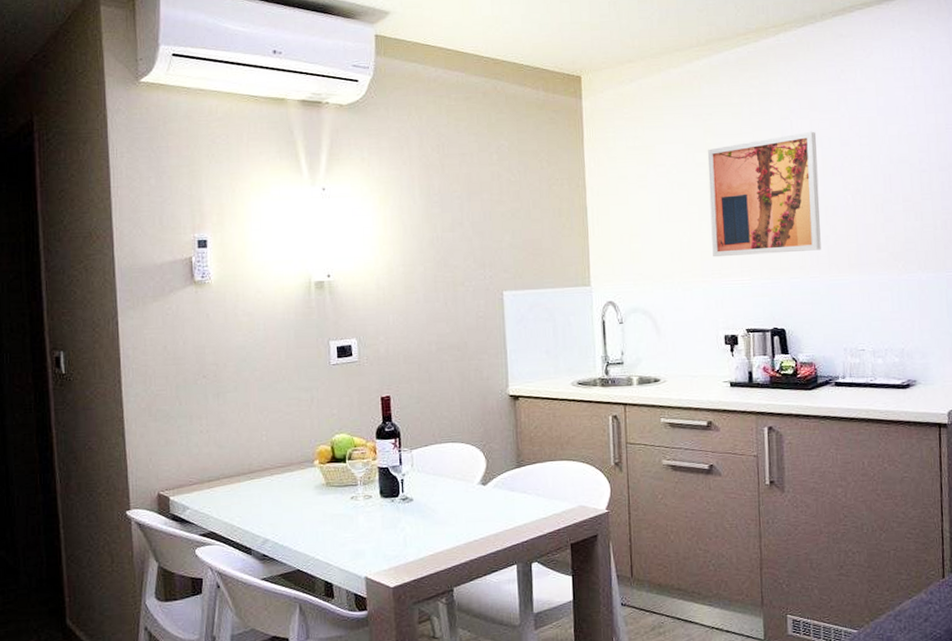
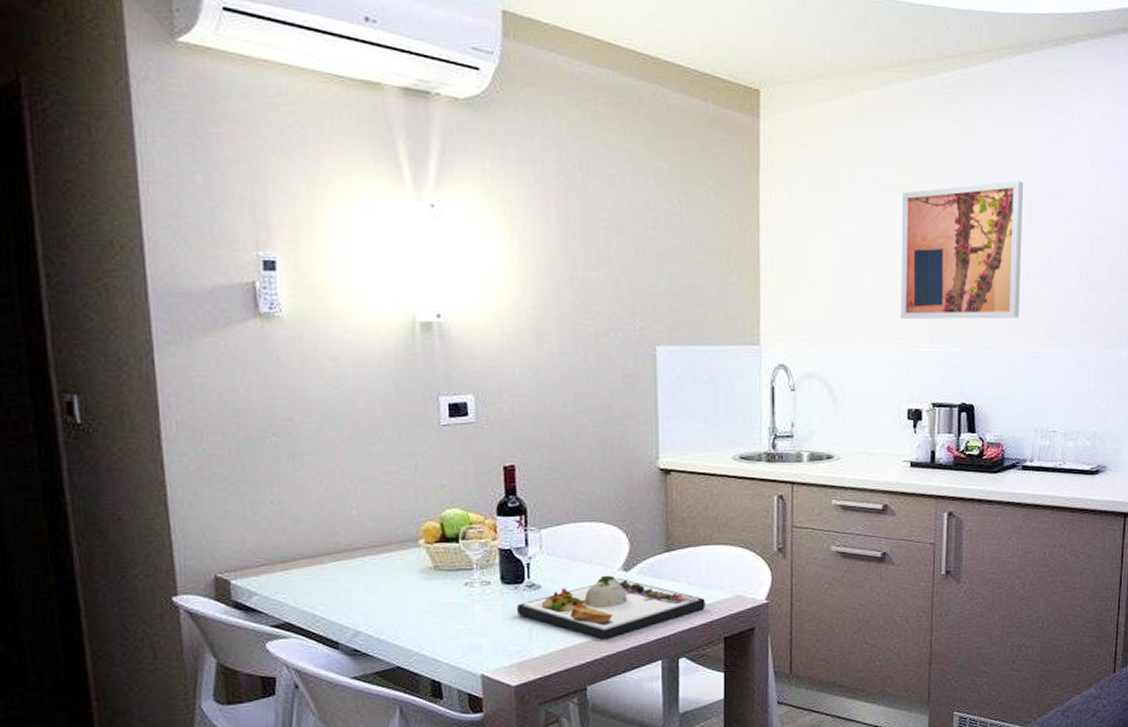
dinner plate: none [393,488,553,547] -> present [516,575,705,641]

